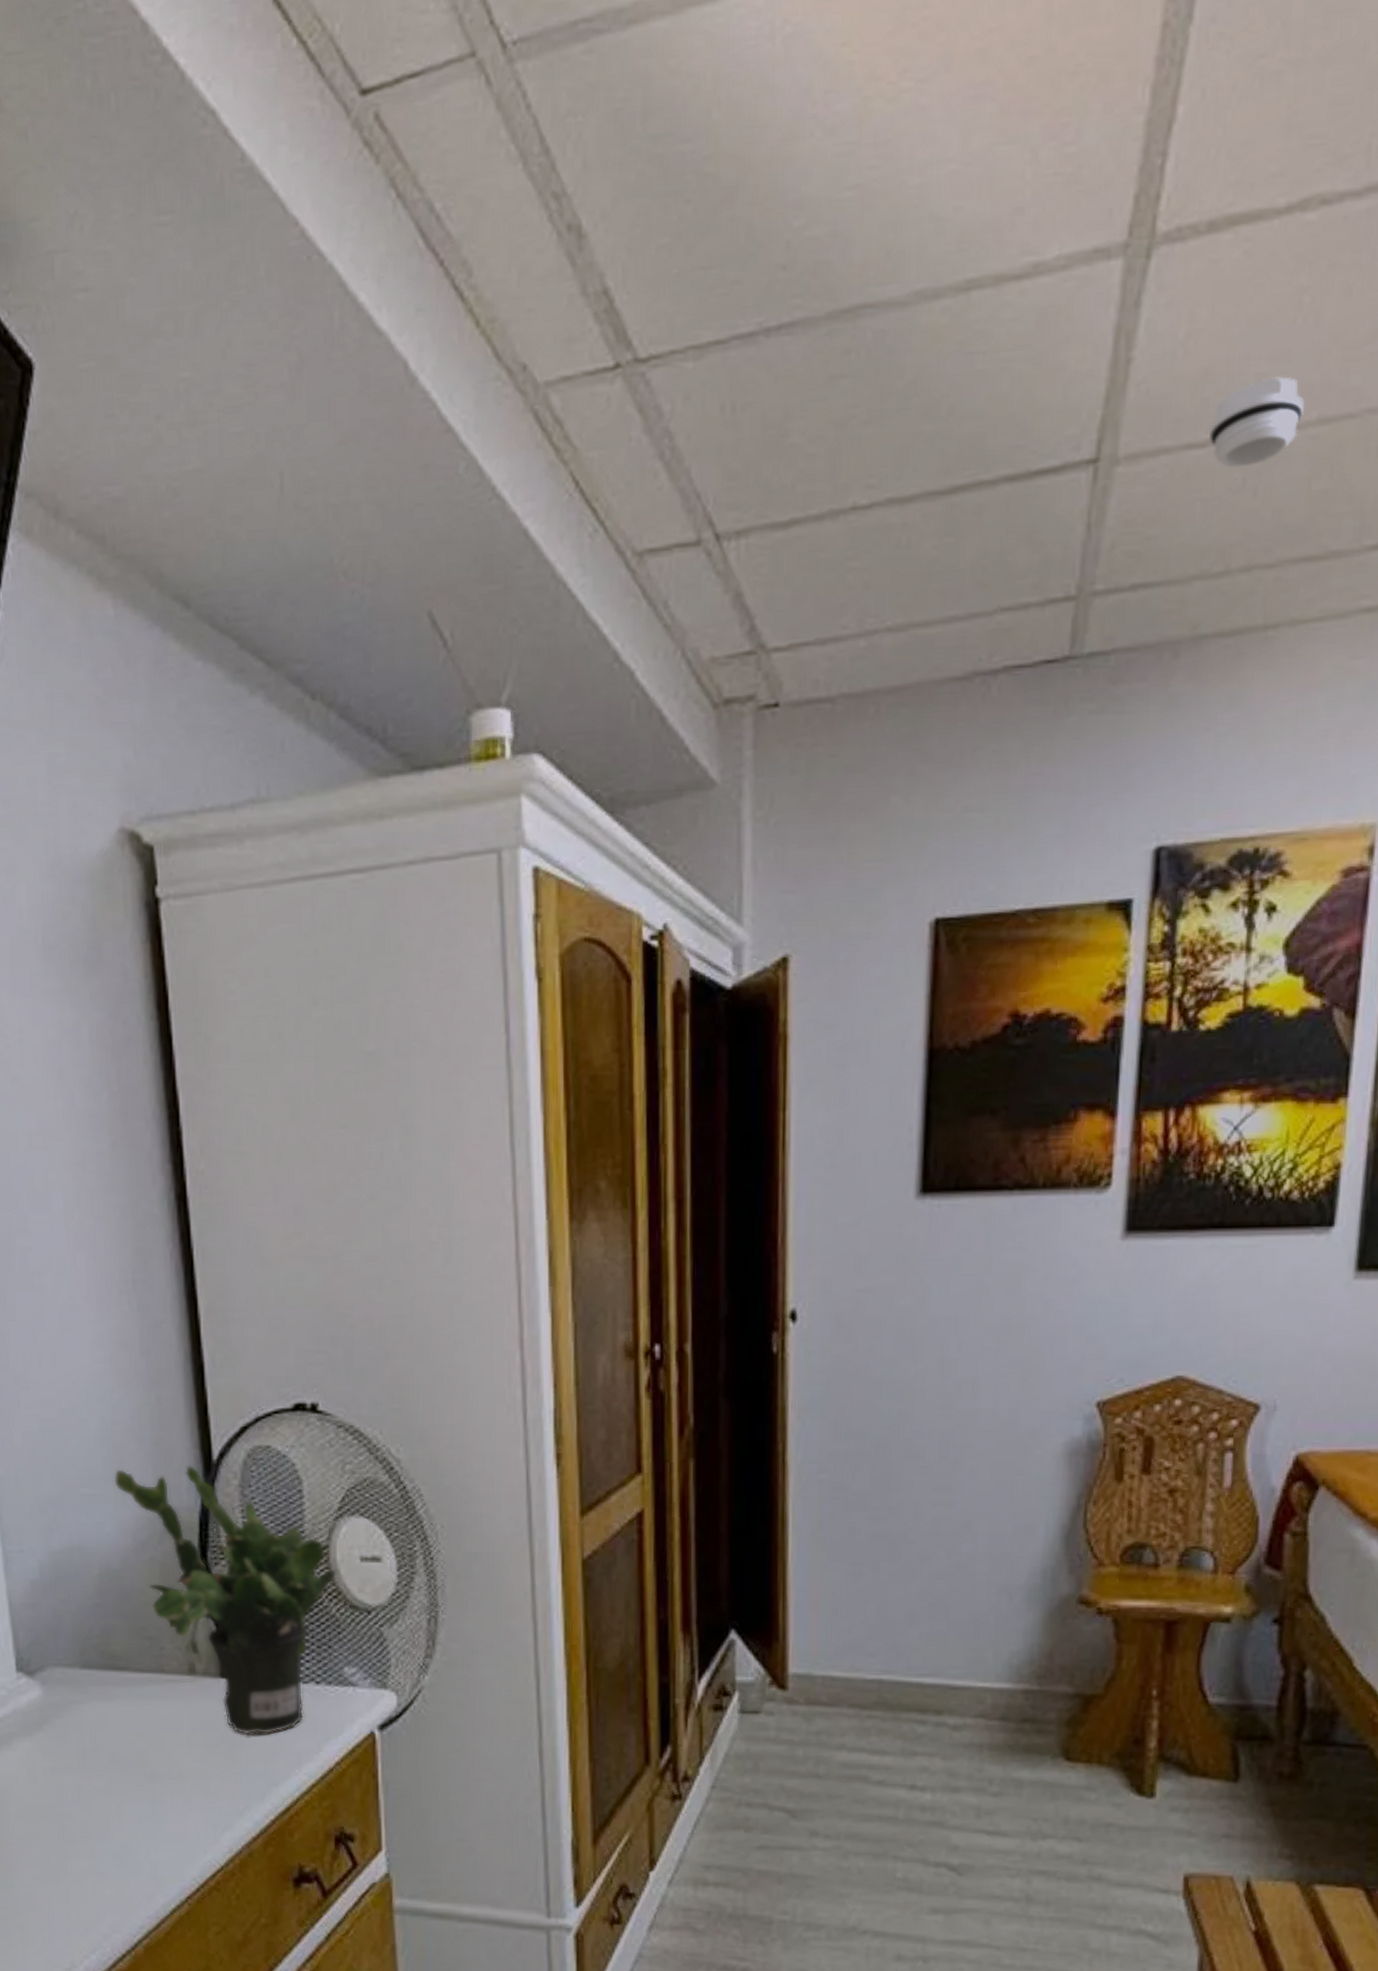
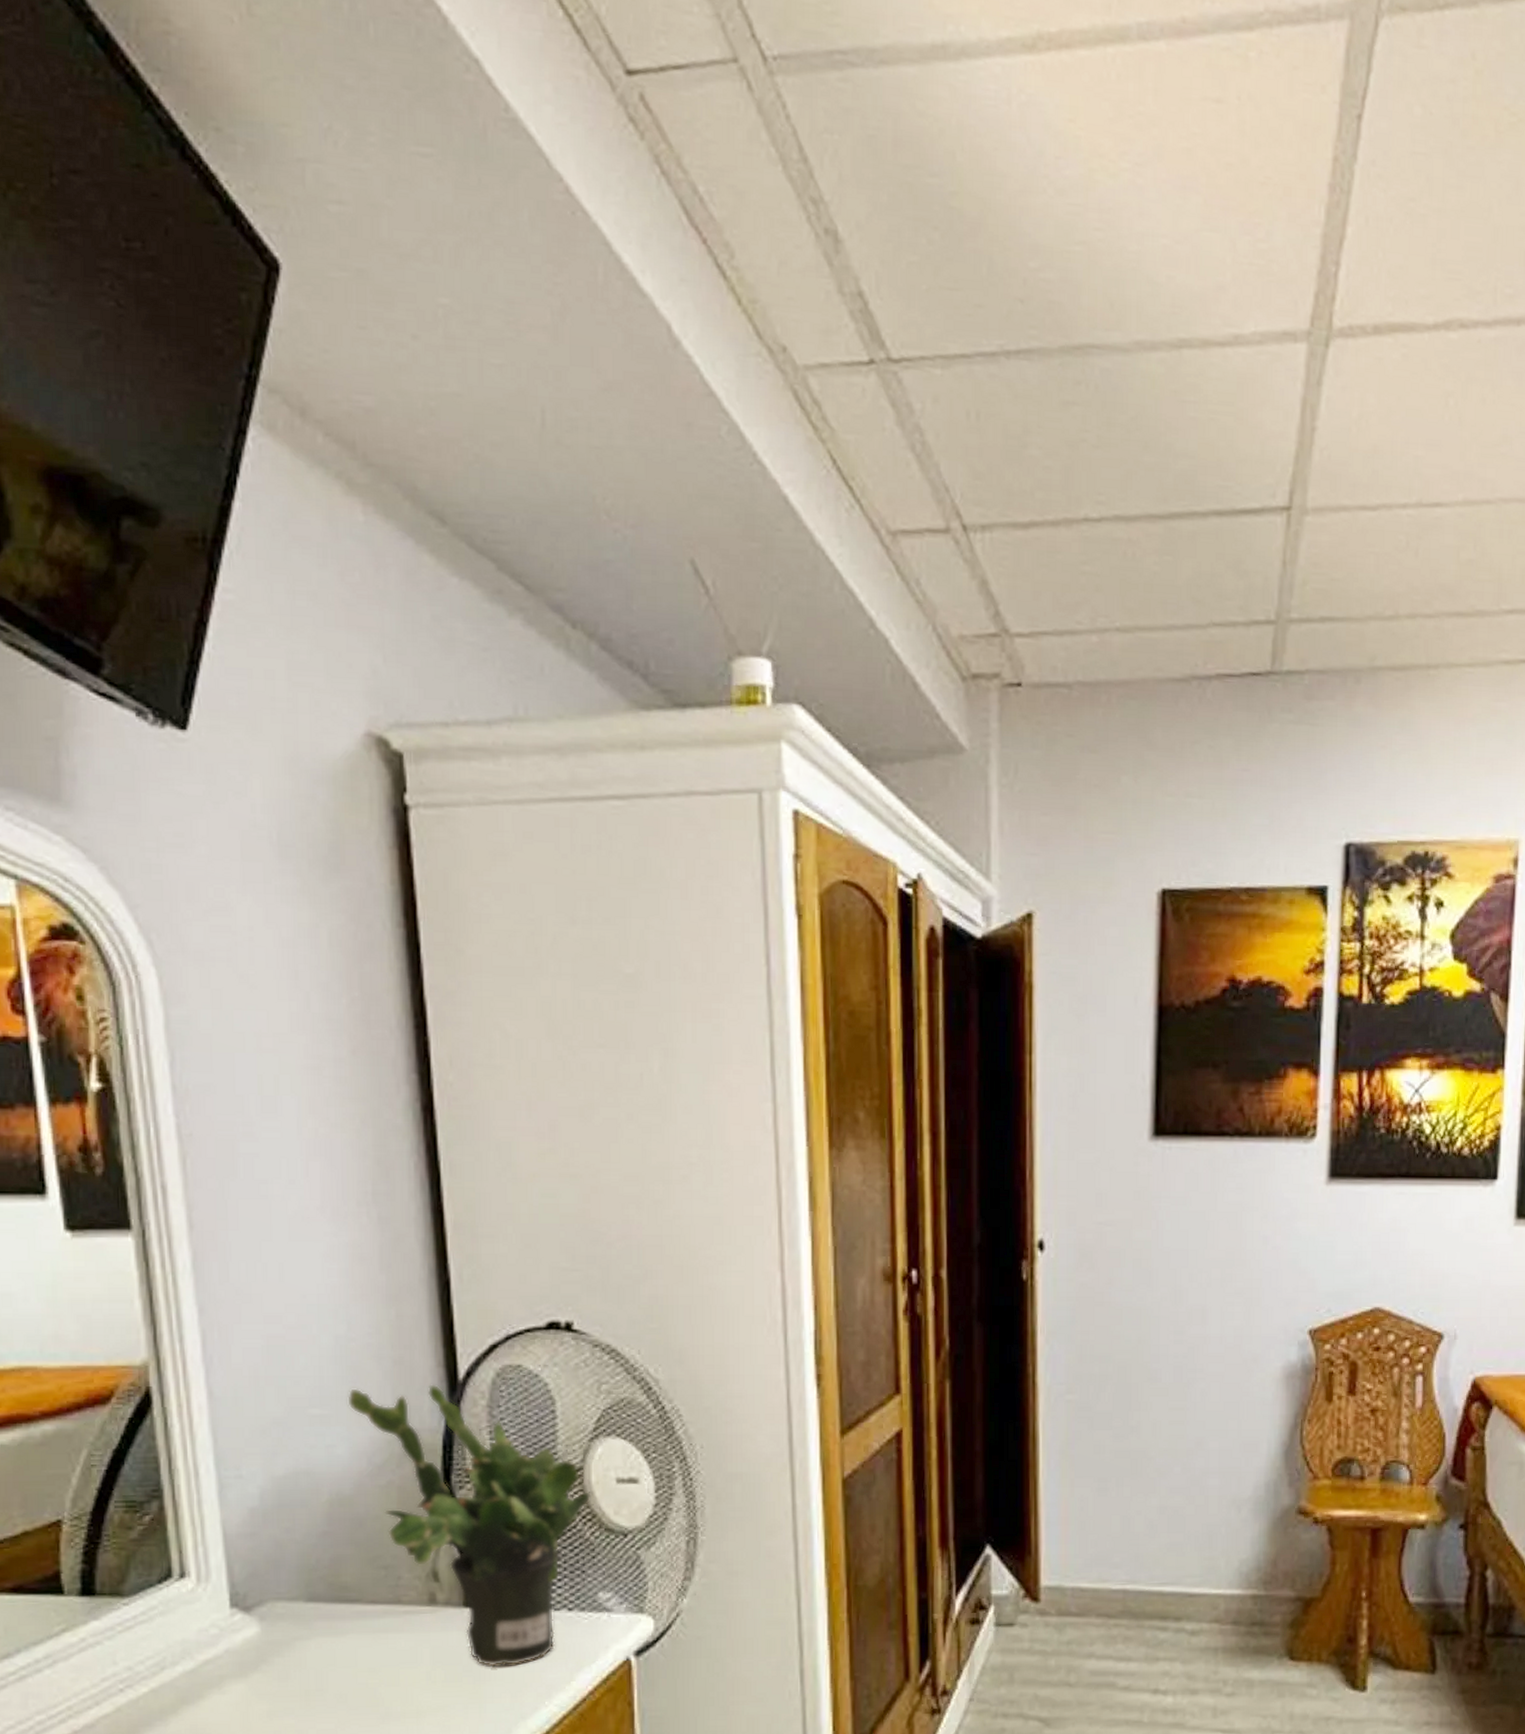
smoke detector: present [1209,376,1304,468] -> none [1379,461,1452,532]

